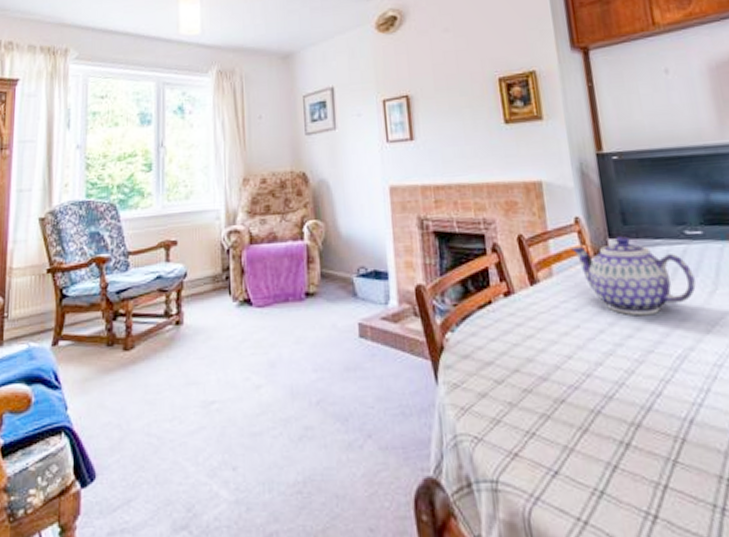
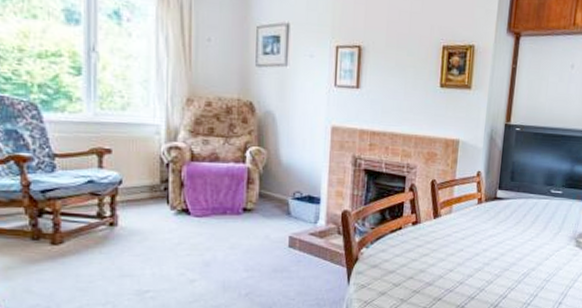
teapot: present [571,236,696,316] -> none [469,189,549,246]

